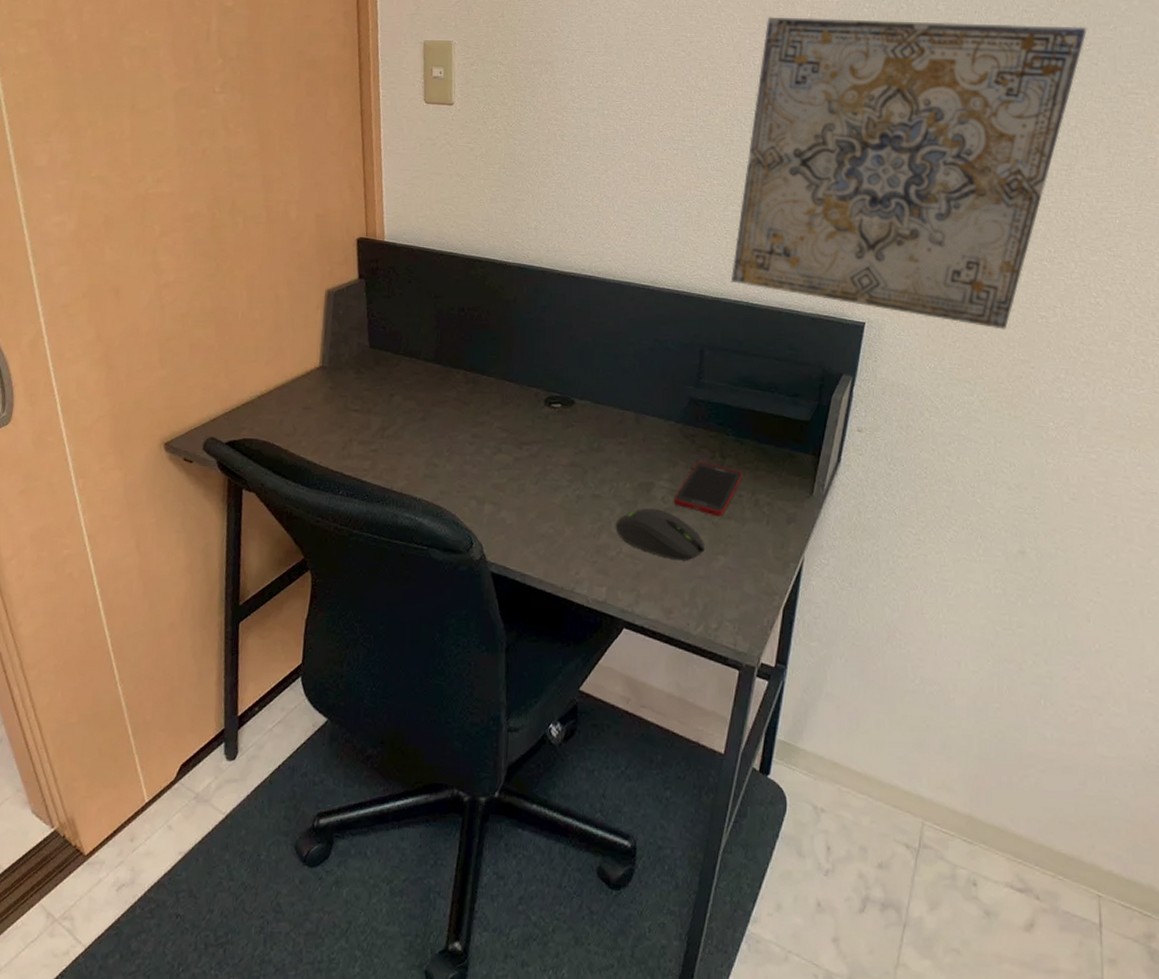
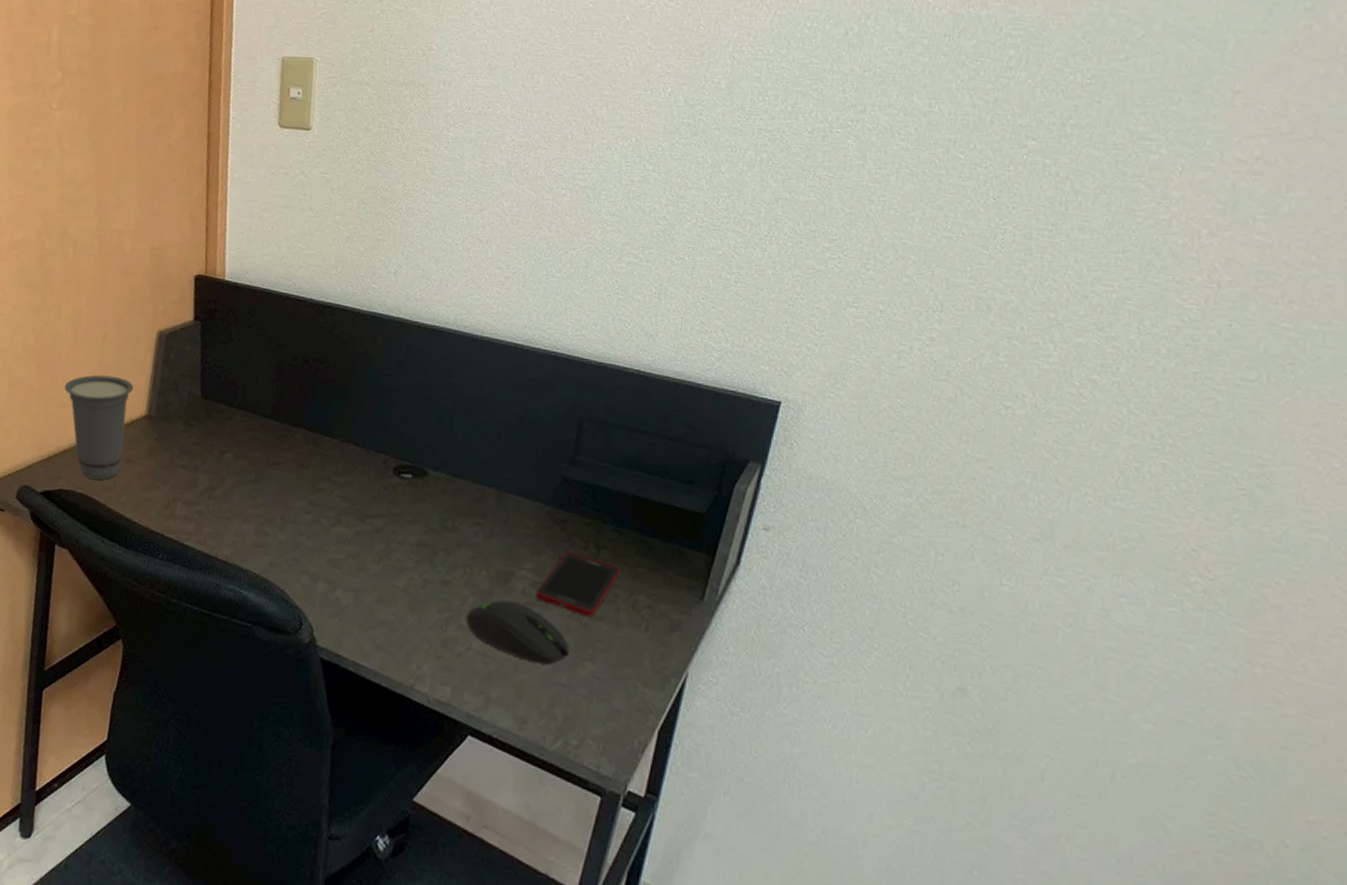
cup: none [242,332,307,427] -> present [64,375,134,480]
wall art: present [731,16,1087,330] -> none [621,36,1090,420]

